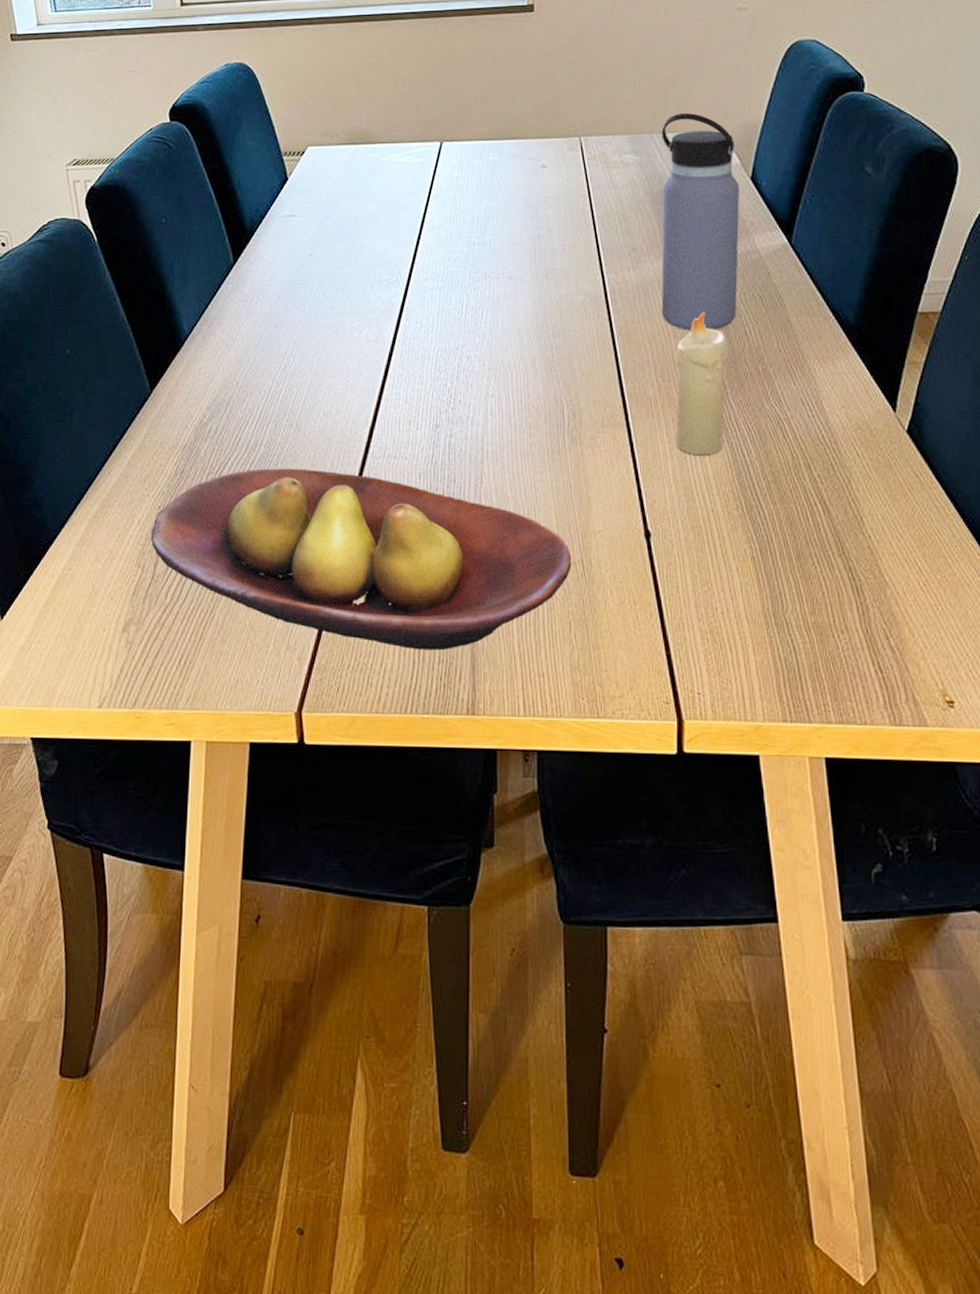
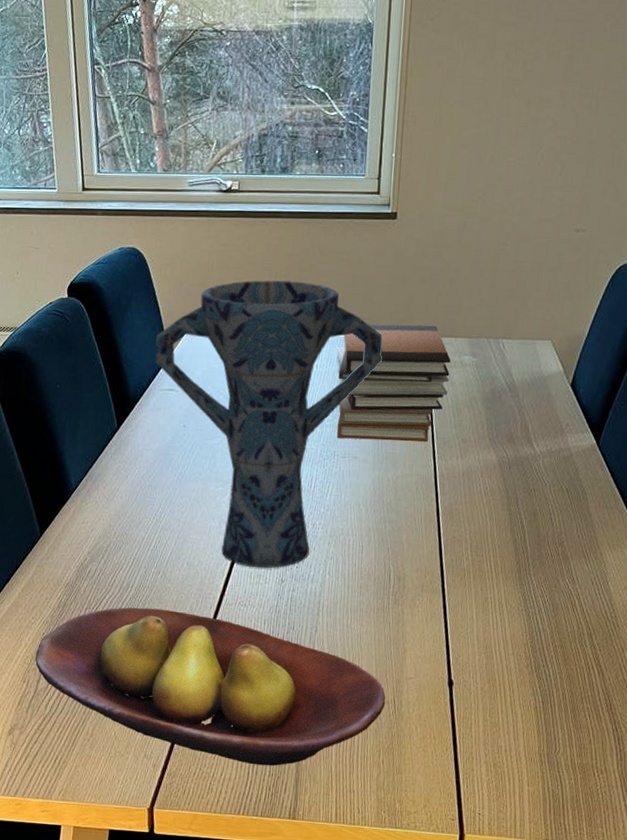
vase: none [272,86,531,413] -> present [155,280,383,569]
book stack: none [479,123,611,257] -> present [336,324,451,442]
water bottle: present [661,113,740,331] -> none [482,322,561,516]
candle: present [675,311,729,455] -> none [482,498,535,621]

